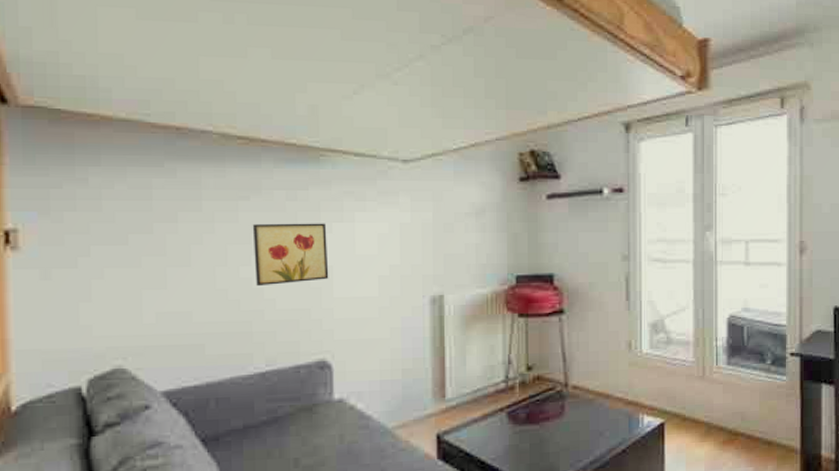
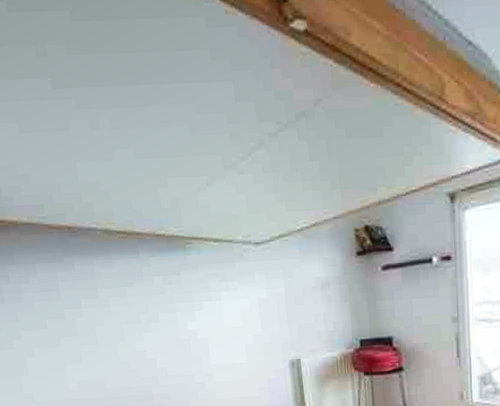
wall art: present [252,223,329,287] -> none [139,302,206,358]

